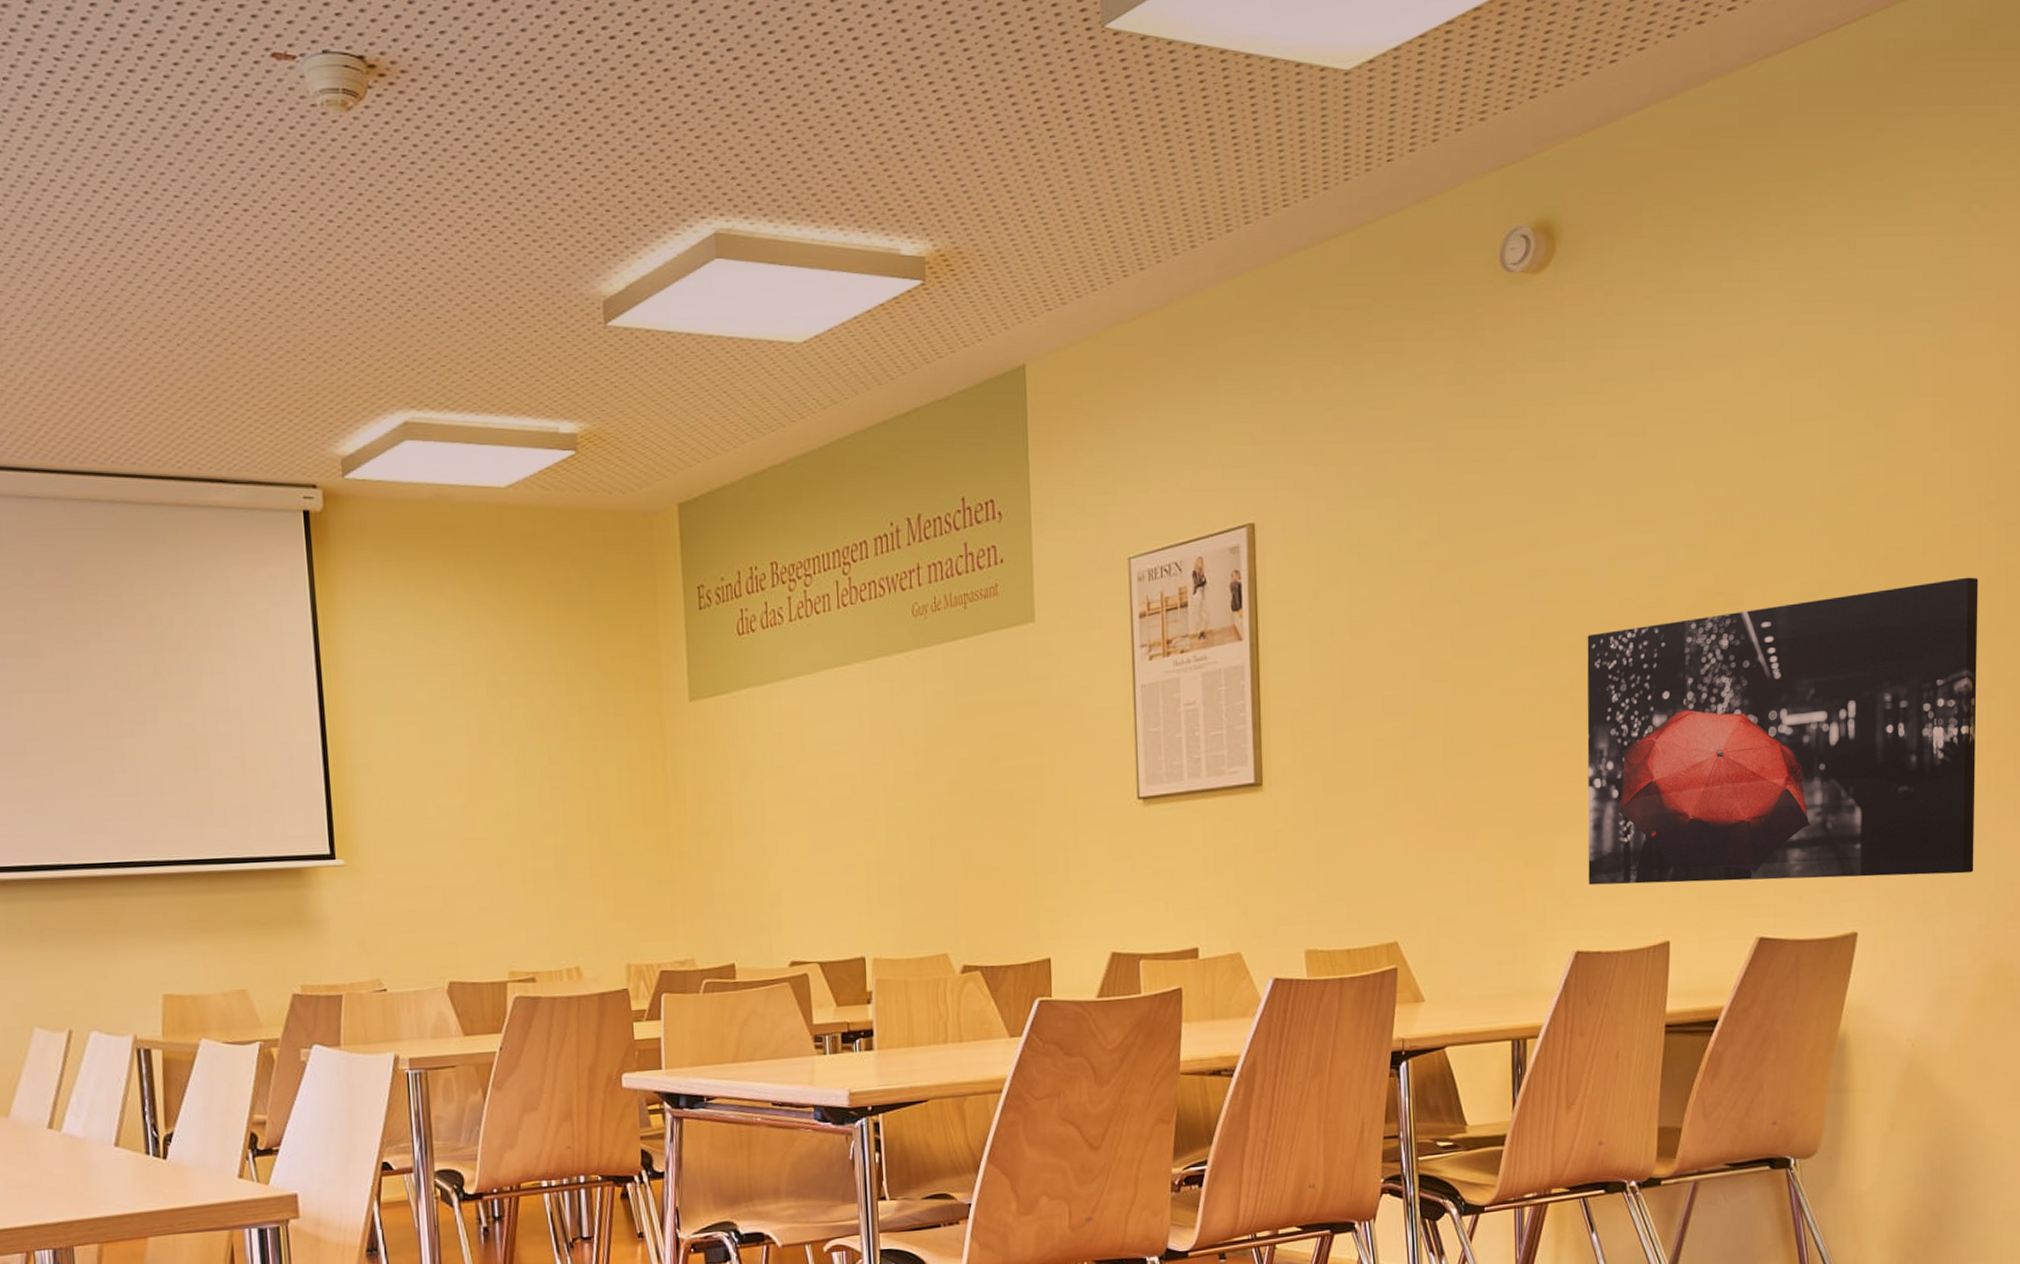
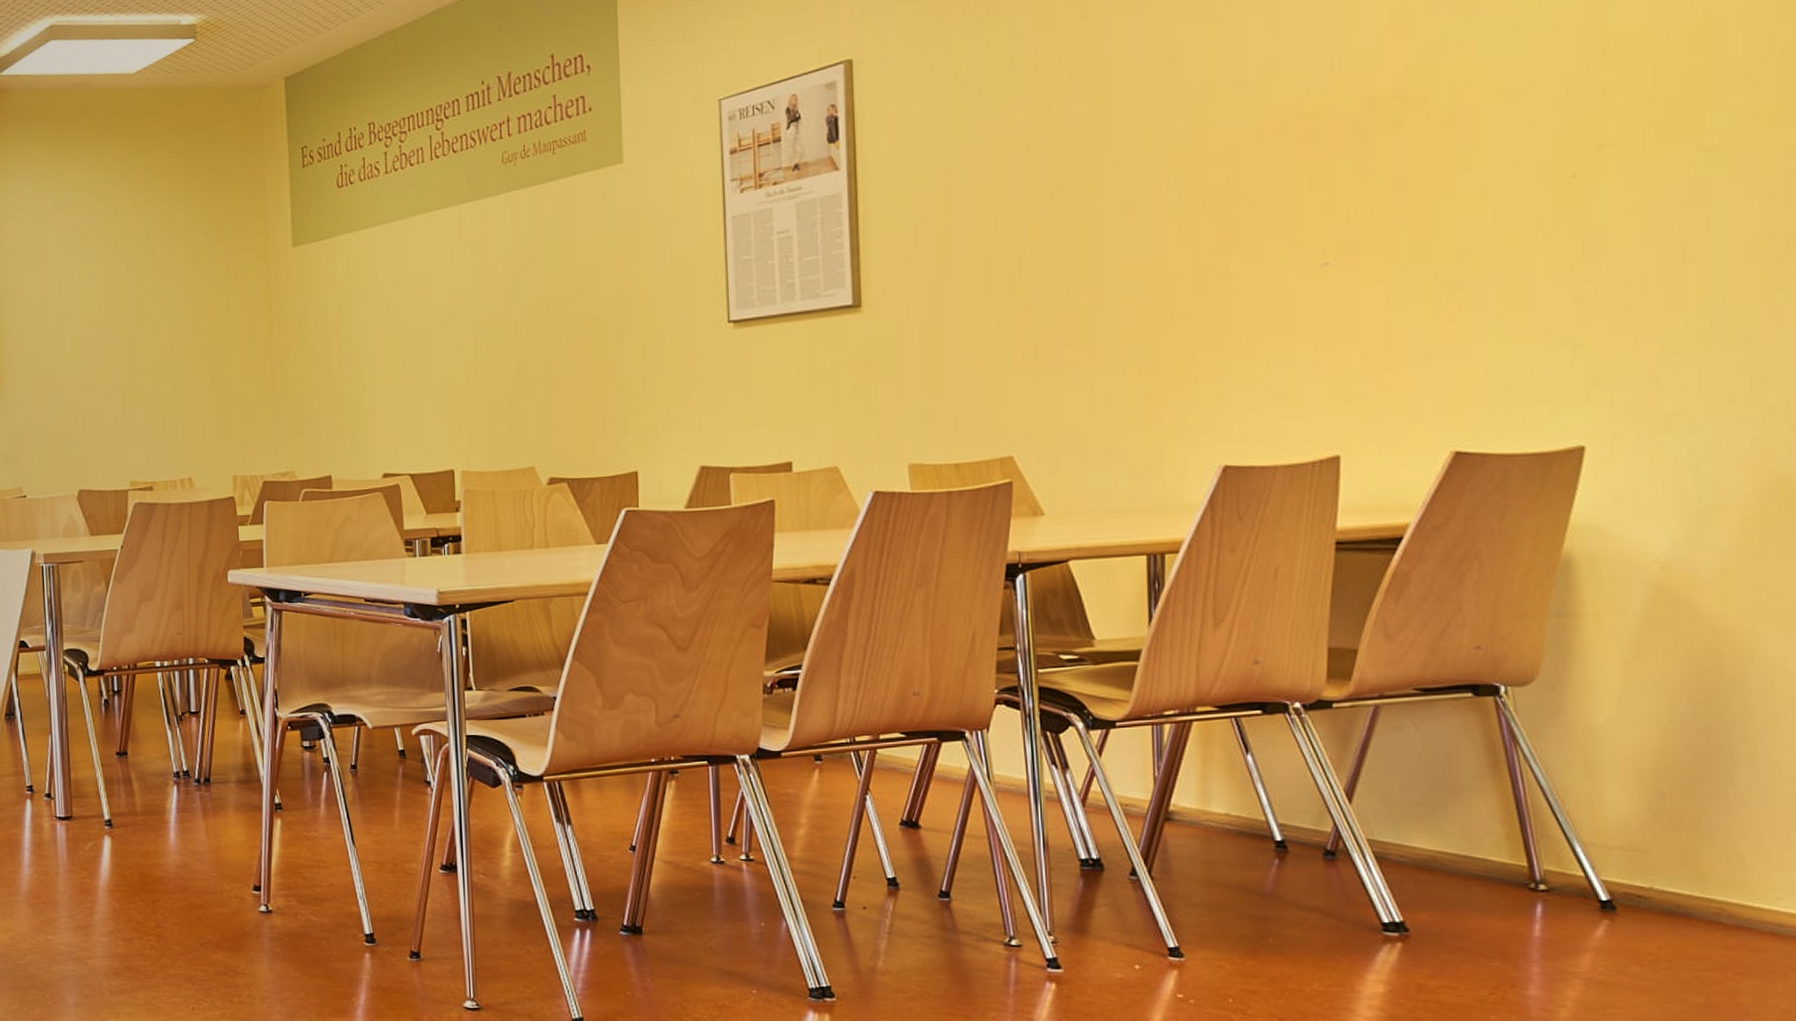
wall art: present [1587,577,1978,885] -> none [1234,62,1745,399]

